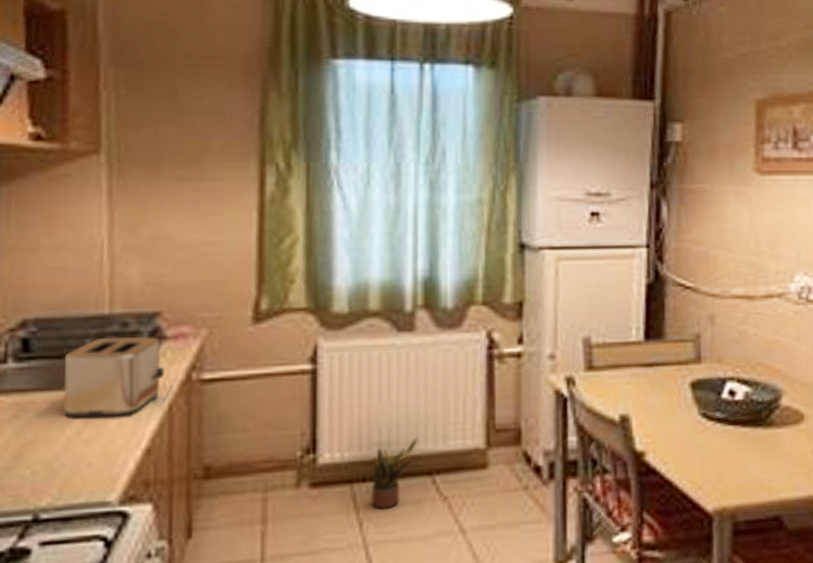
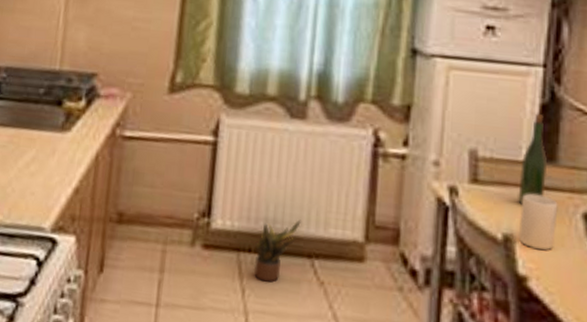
toaster: present [62,336,165,420] -> none [19,89,96,160]
wine bottle: none [631,293,657,383] -> present [518,113,548,204]
mug: none [633,371,668,424] -> present [518,193,558,251]

